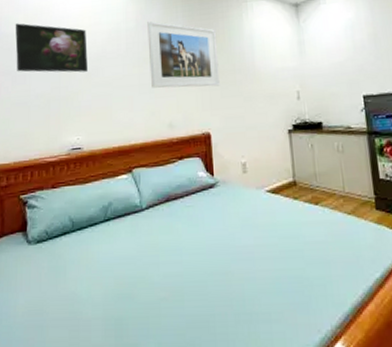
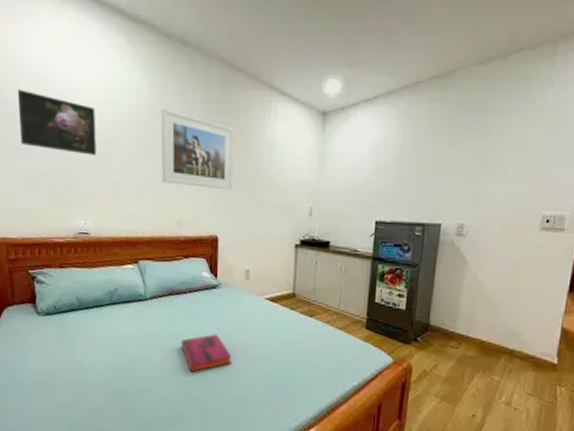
hardback book: none [182,238,239,289] -> present [181,334,232,373]

